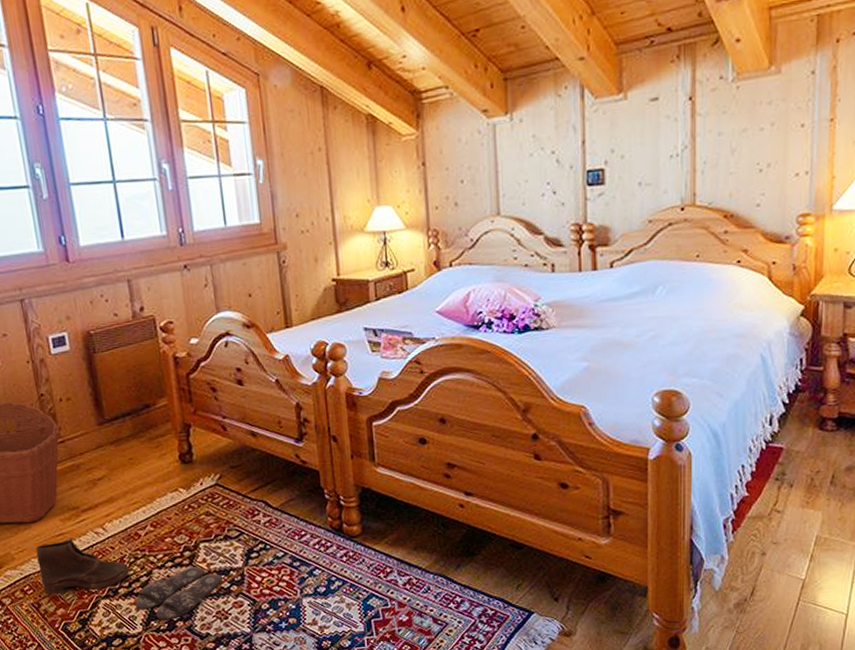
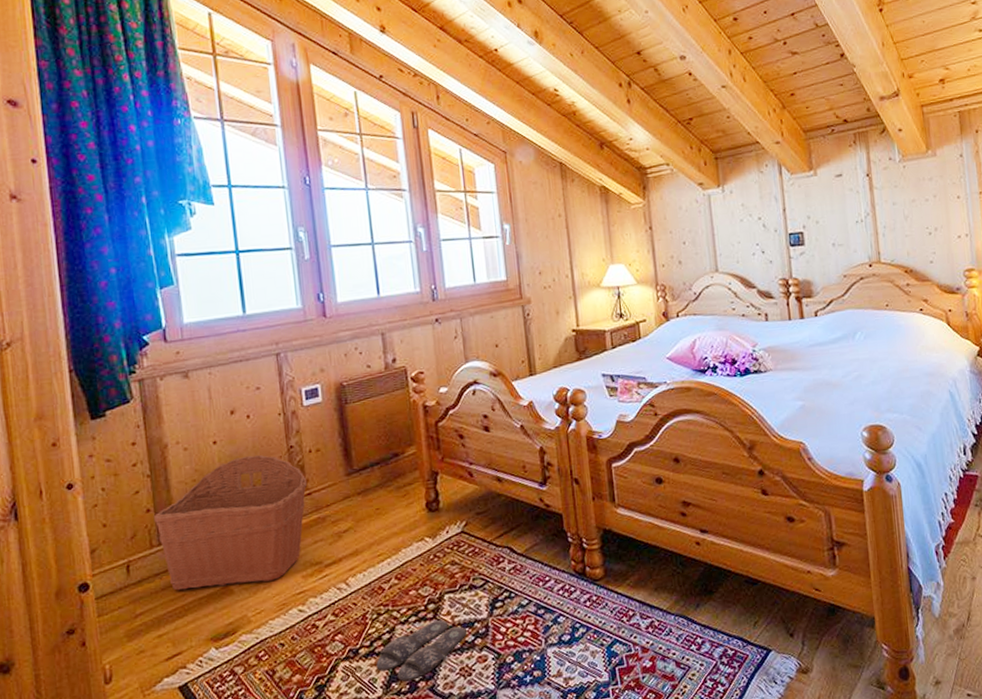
boot: present [35,538,130,595] -> none [274,595,371,660]

